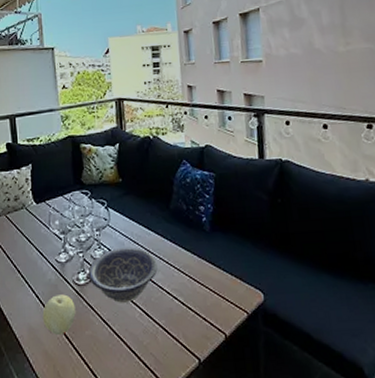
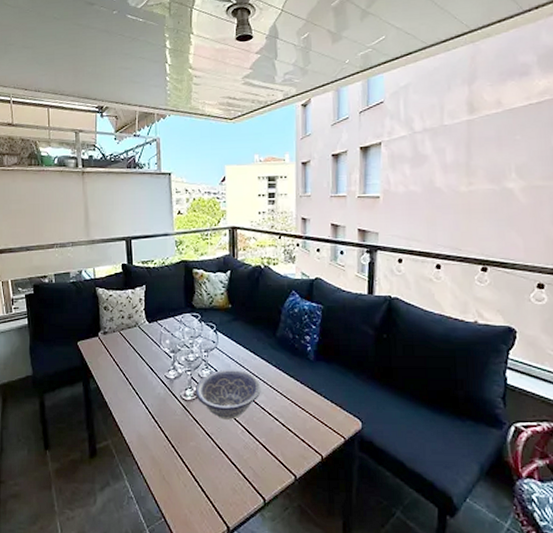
fruit: present [42,294,76,336] -> none [151,407,182,444]

